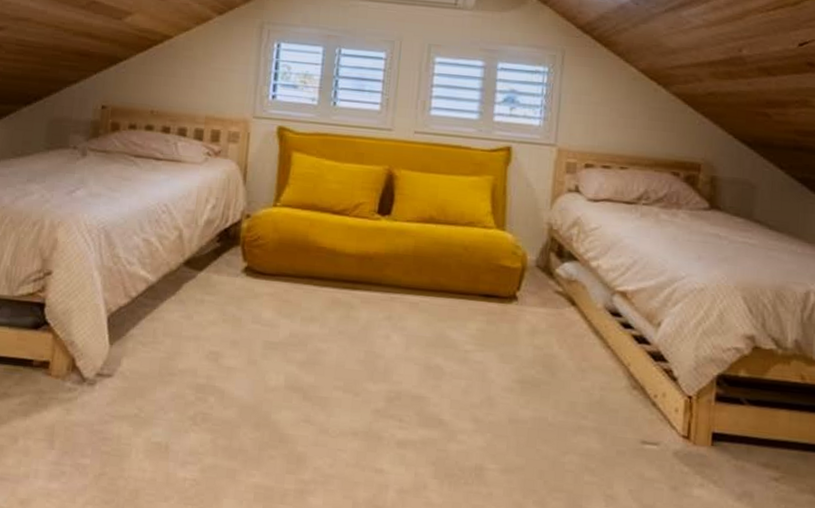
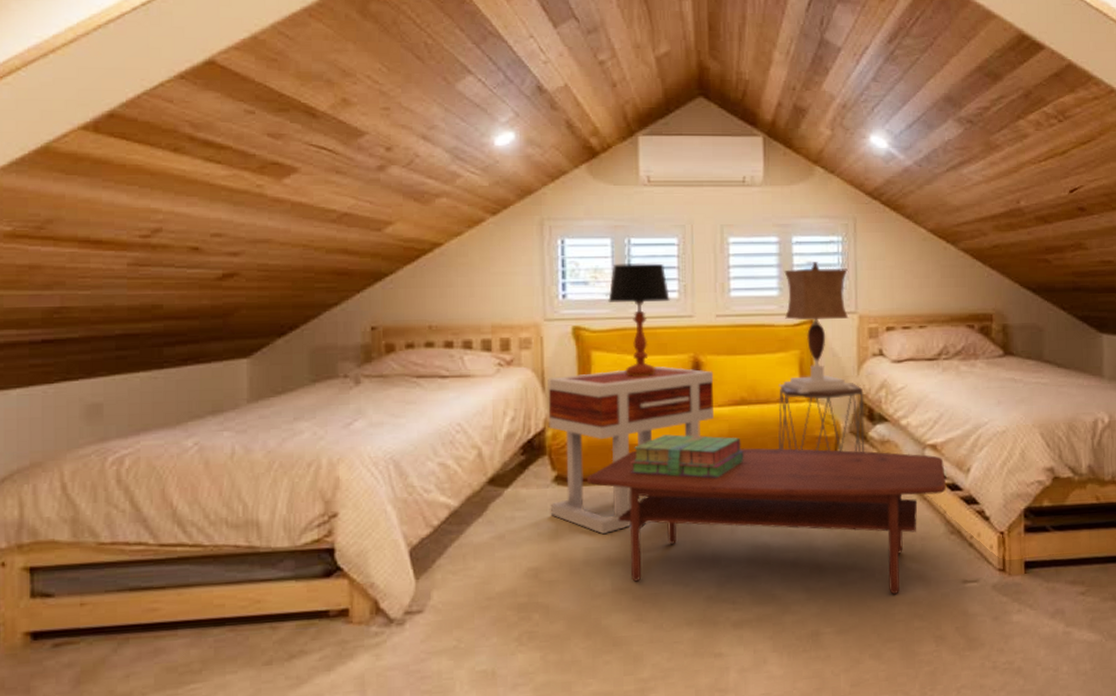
side table: none [236,172,406,330] -> present [548,366,714,534]
coffee table: none [273,253,634,443] -> present [586,448,947,595]
table lamp: none [314,71,373,183] -> present [608,263,671,376]
stack of books: none [316,242,427,292] -> present [631,434,744,478]
side table: none [462,210,555,289] -> present [777,383,865,453]
table lamp: none [468,90,551,224] -> present [778,262,858,393]

